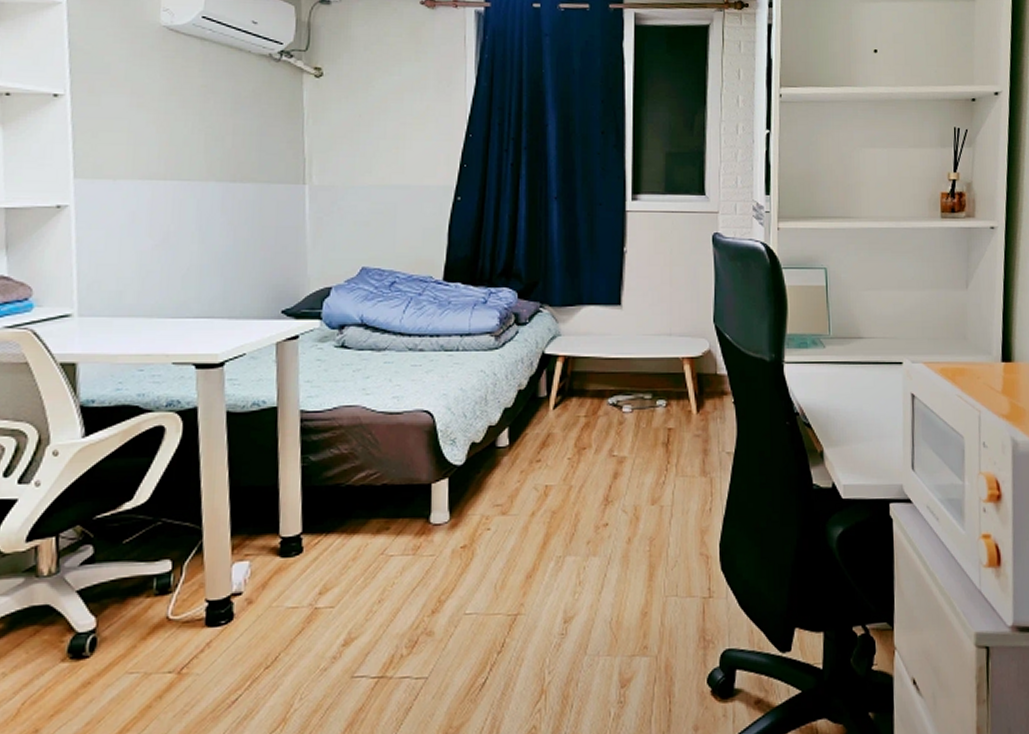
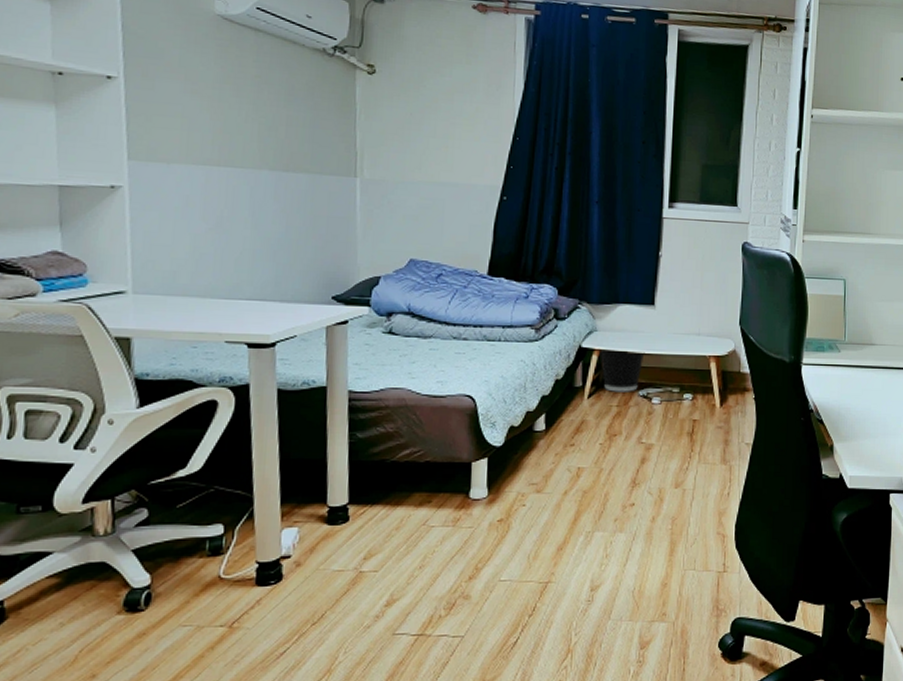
wastebasket: none [564,355,613,401] -> present [600,349,645,392]

